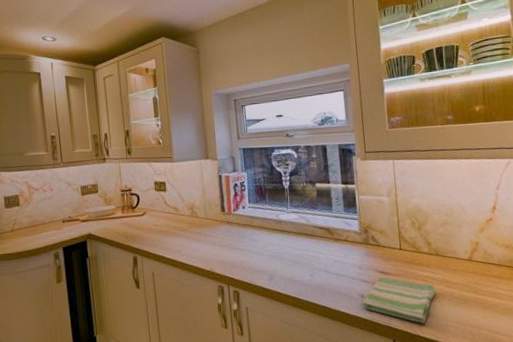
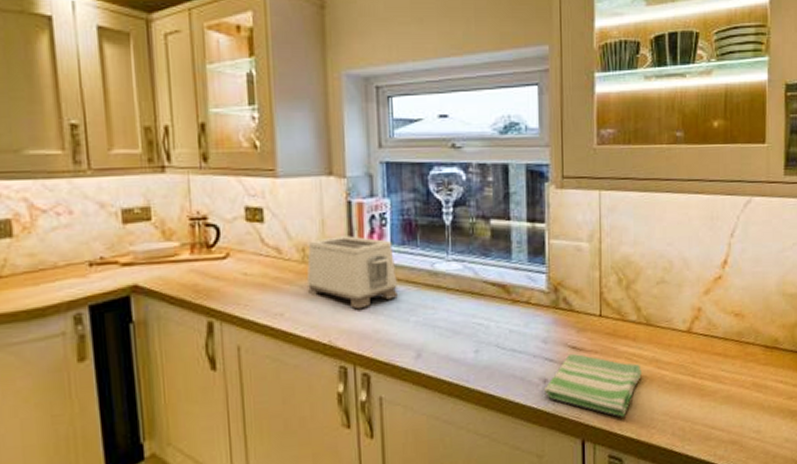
toaster: none [194,198,256,247] -> present [306,235,399,310]

